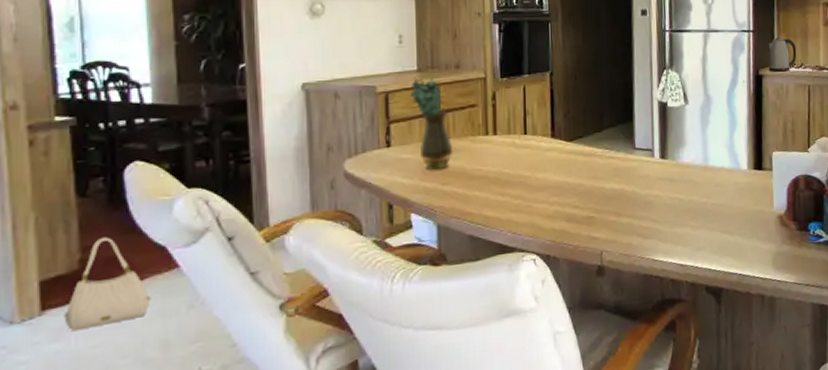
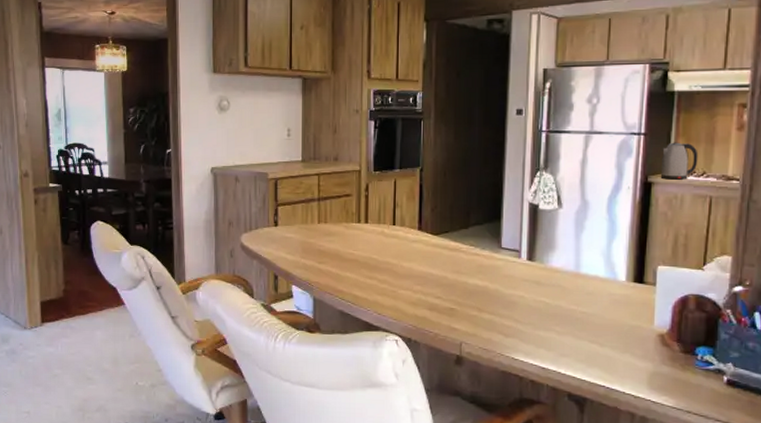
handbag: present [64,237,151,332] -> none [54,275,107,341]
vase: present [409,77,453,170] -> none [294,166,329,249]

